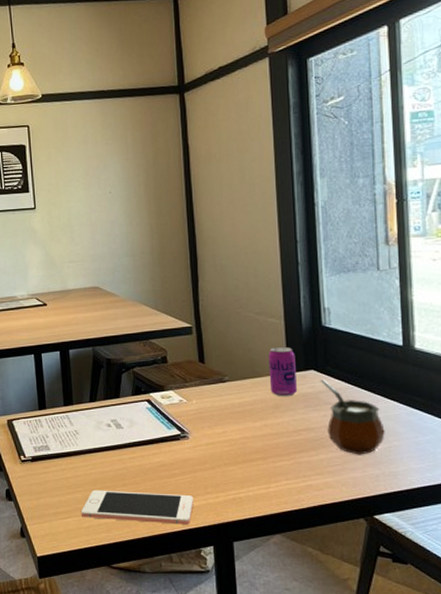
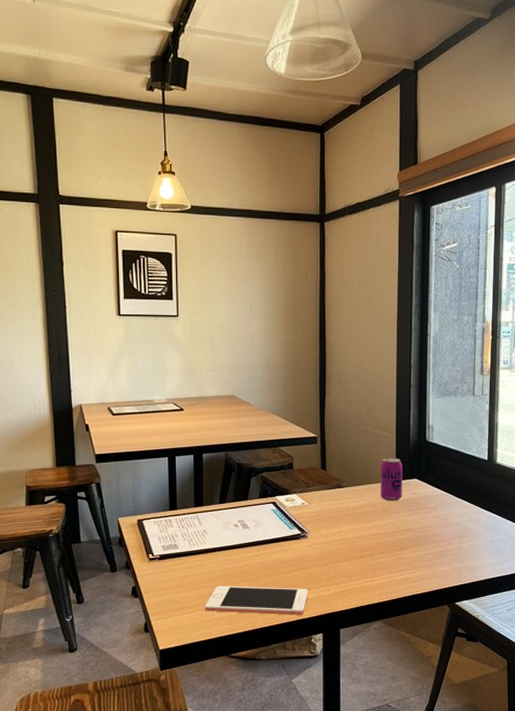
gourd: present [321,380,385,455] -> none [422,487,469,552]

